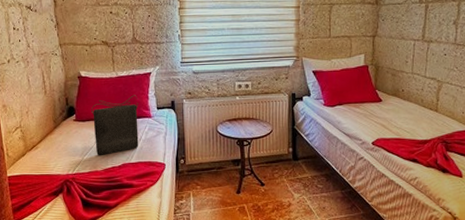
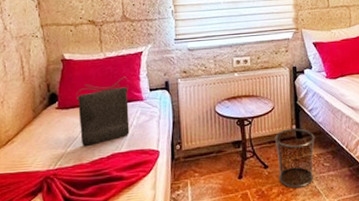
trash can: none [271,151,310,205] -> present [274,128,315,188]

